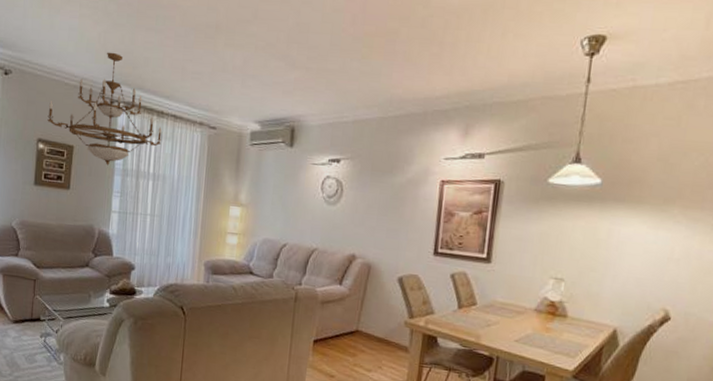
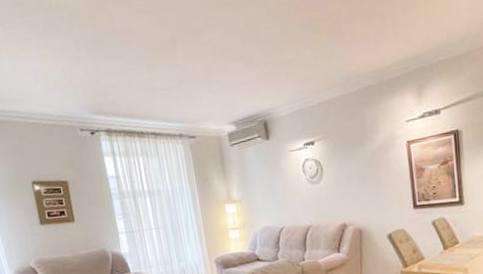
chandelier: present [47,52,162,166] -> none [34,85,149,192]

